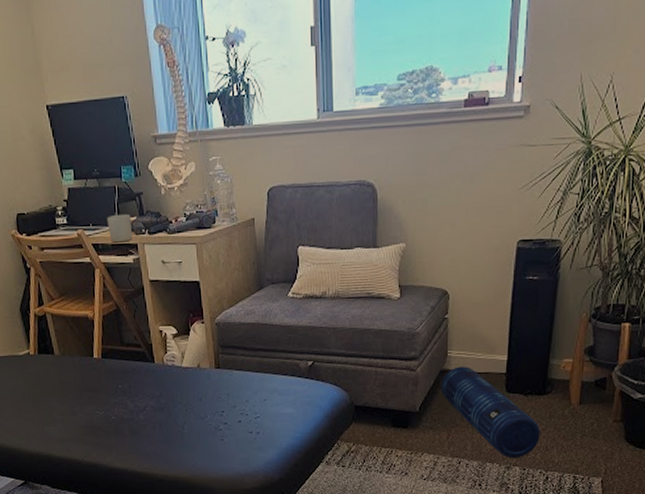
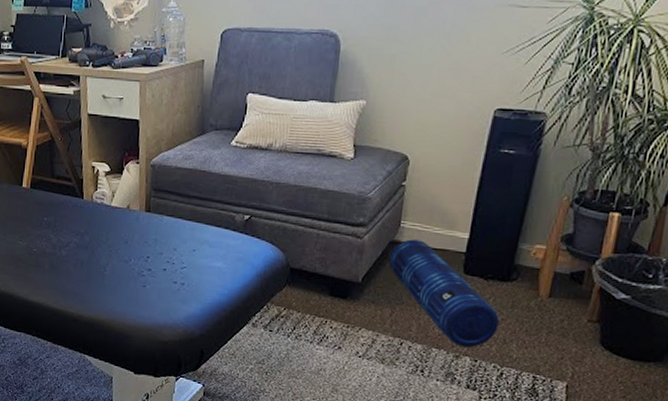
mug: present [107,213,133,243] -> none [52,44,77,73]

